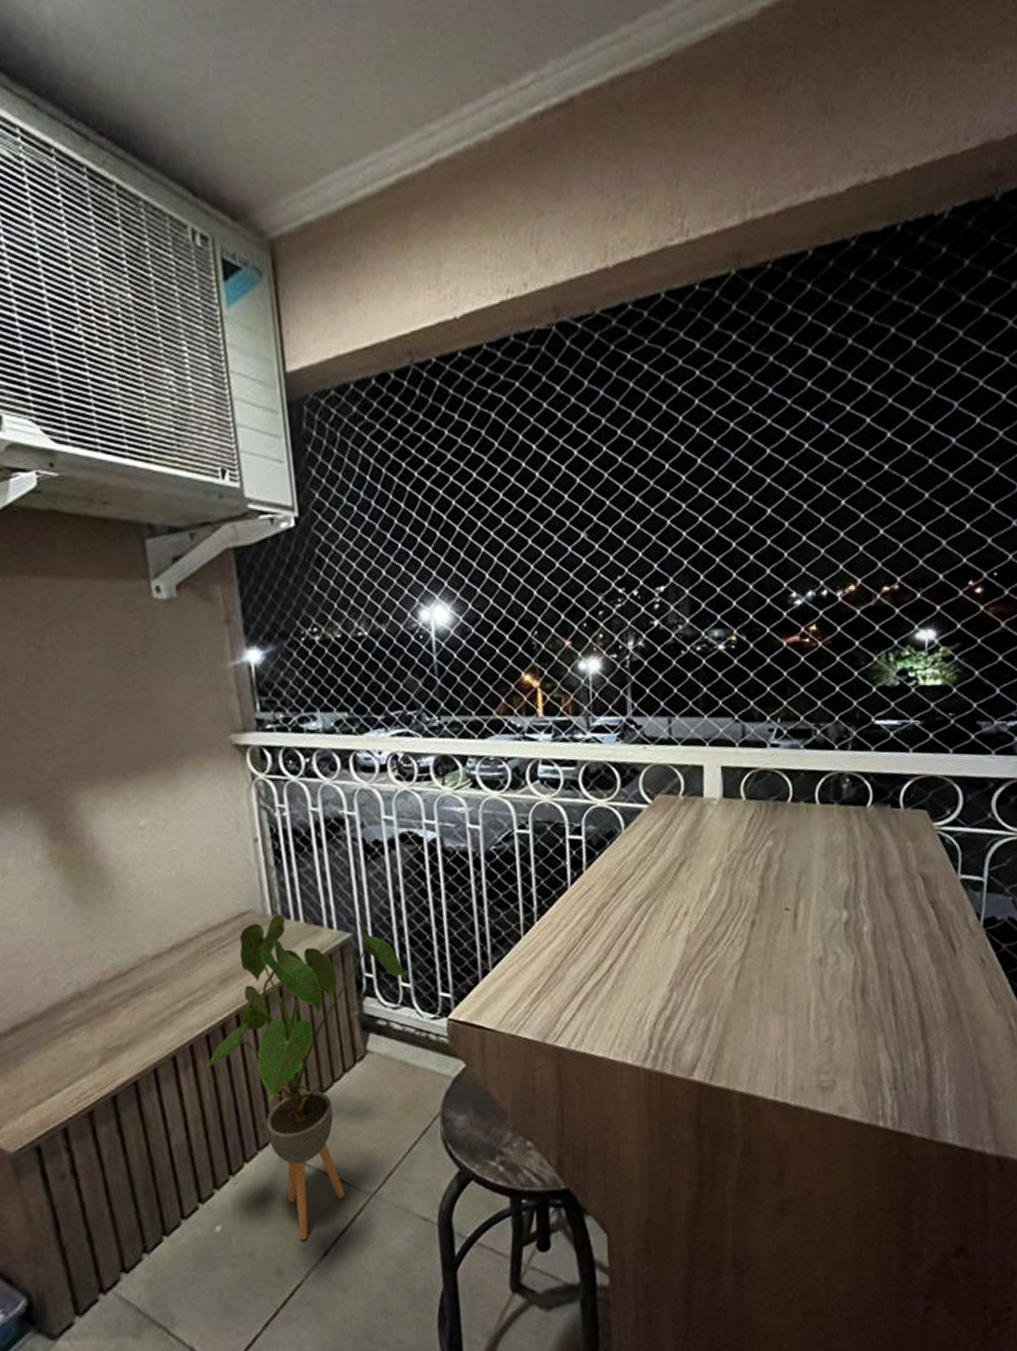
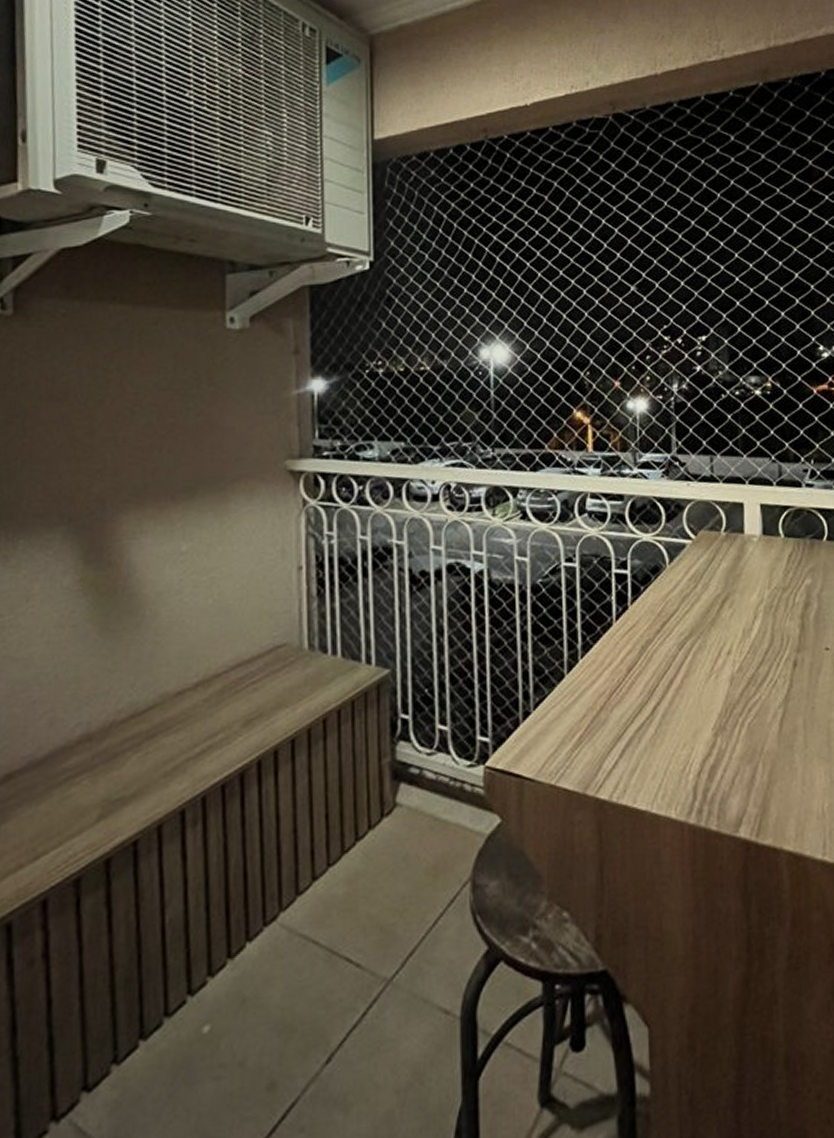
house plant: present [204,914,406,1241] -> none [215,648,444,1043]

